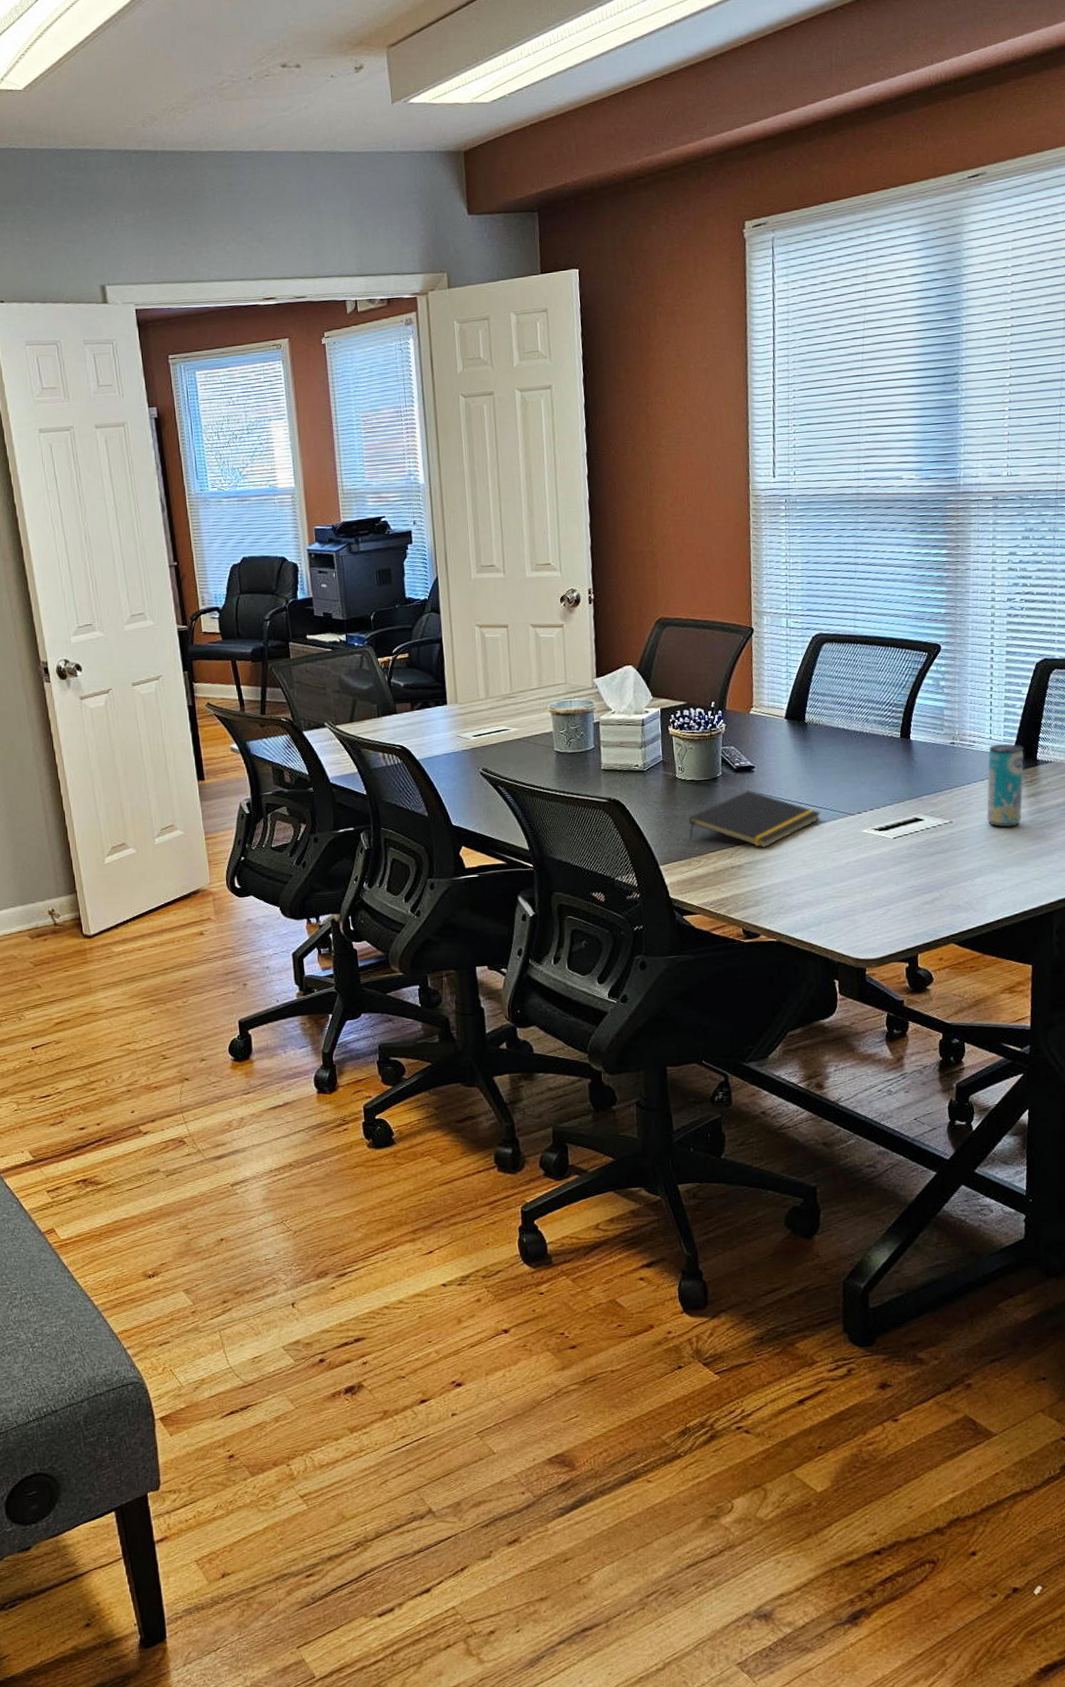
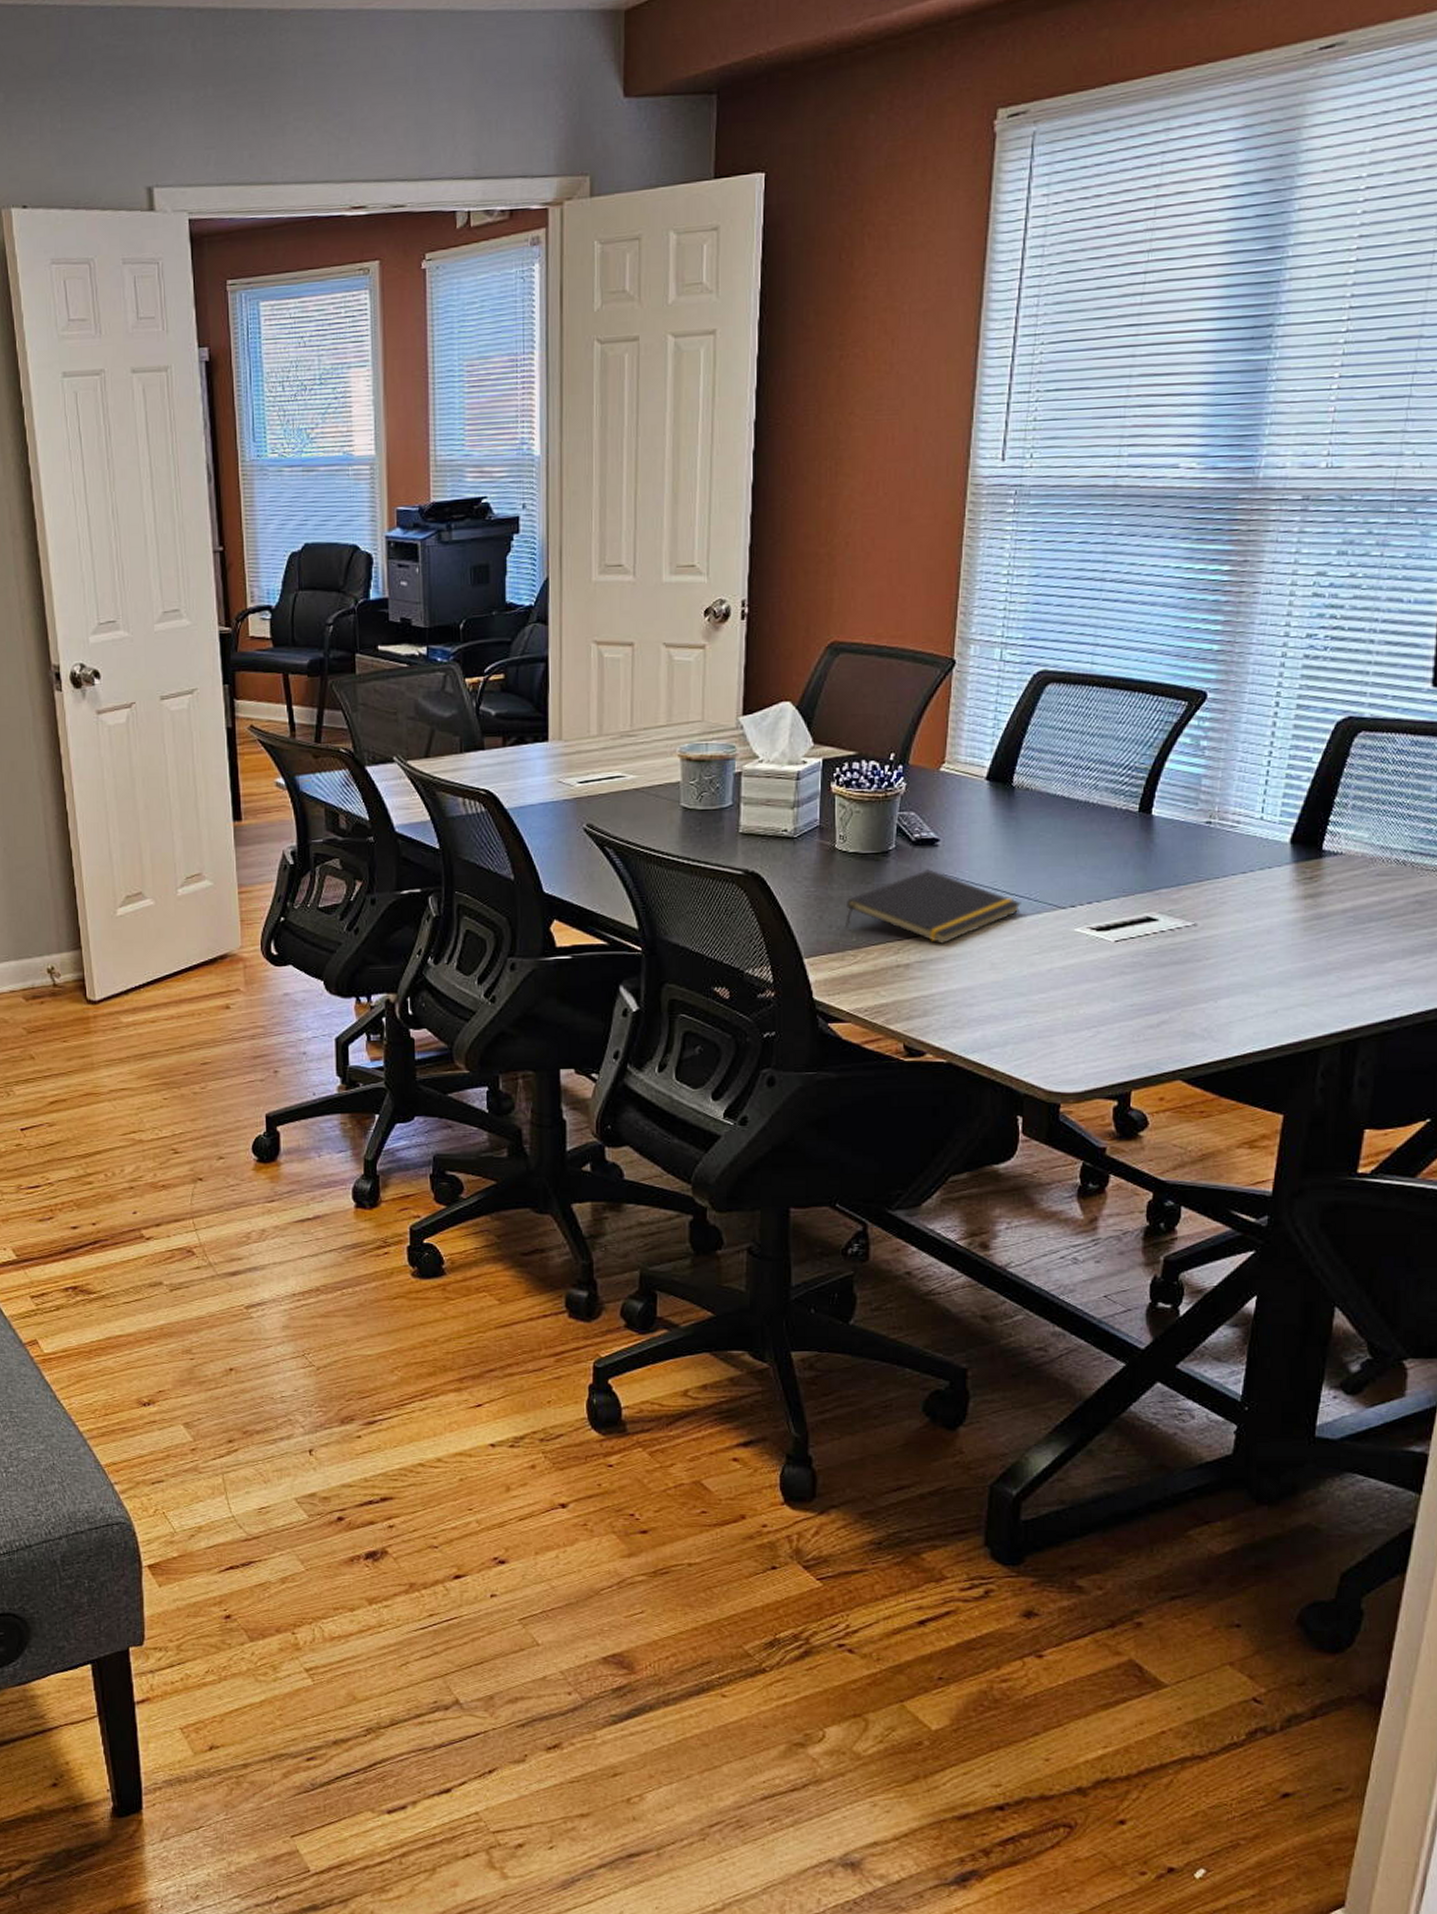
beverage can: present [986,743,1024,828] -> none [1244,826,1306,936]

